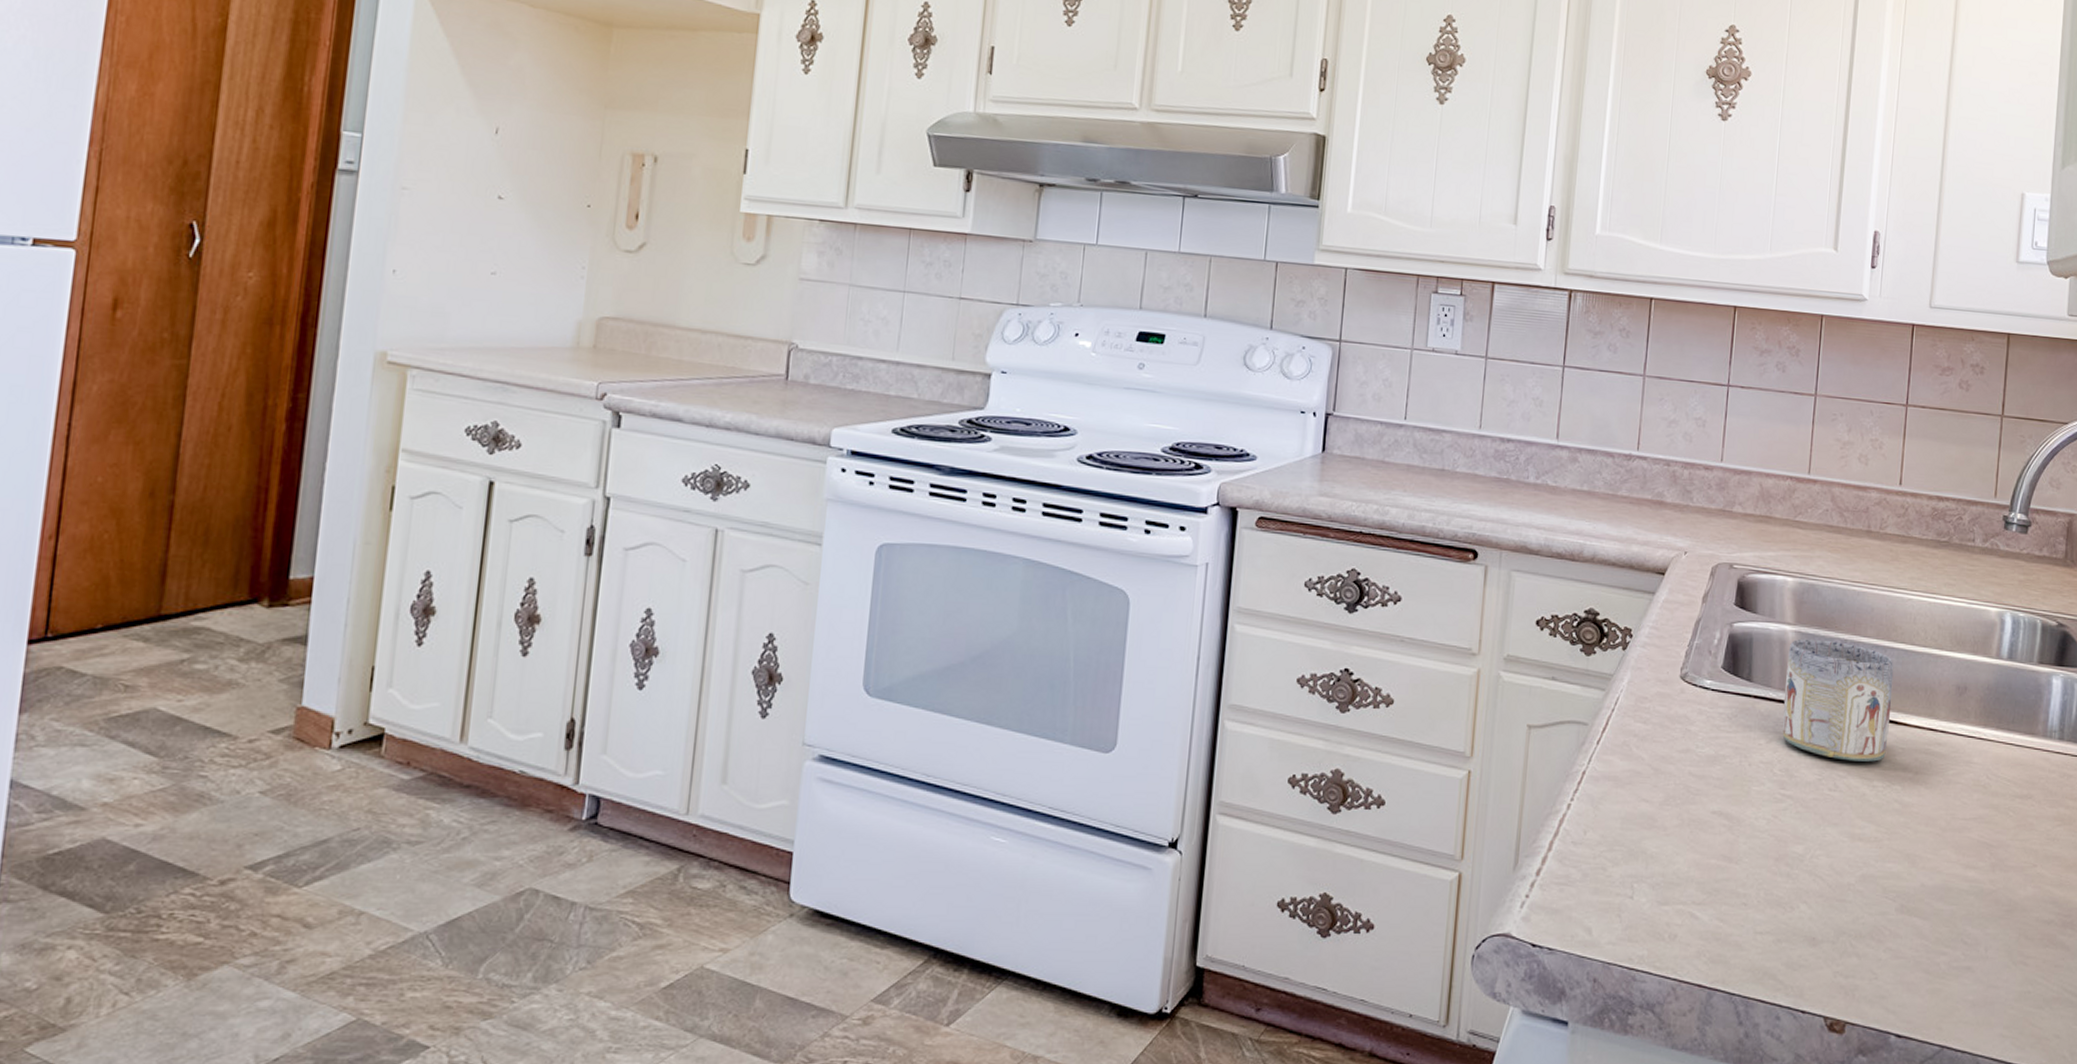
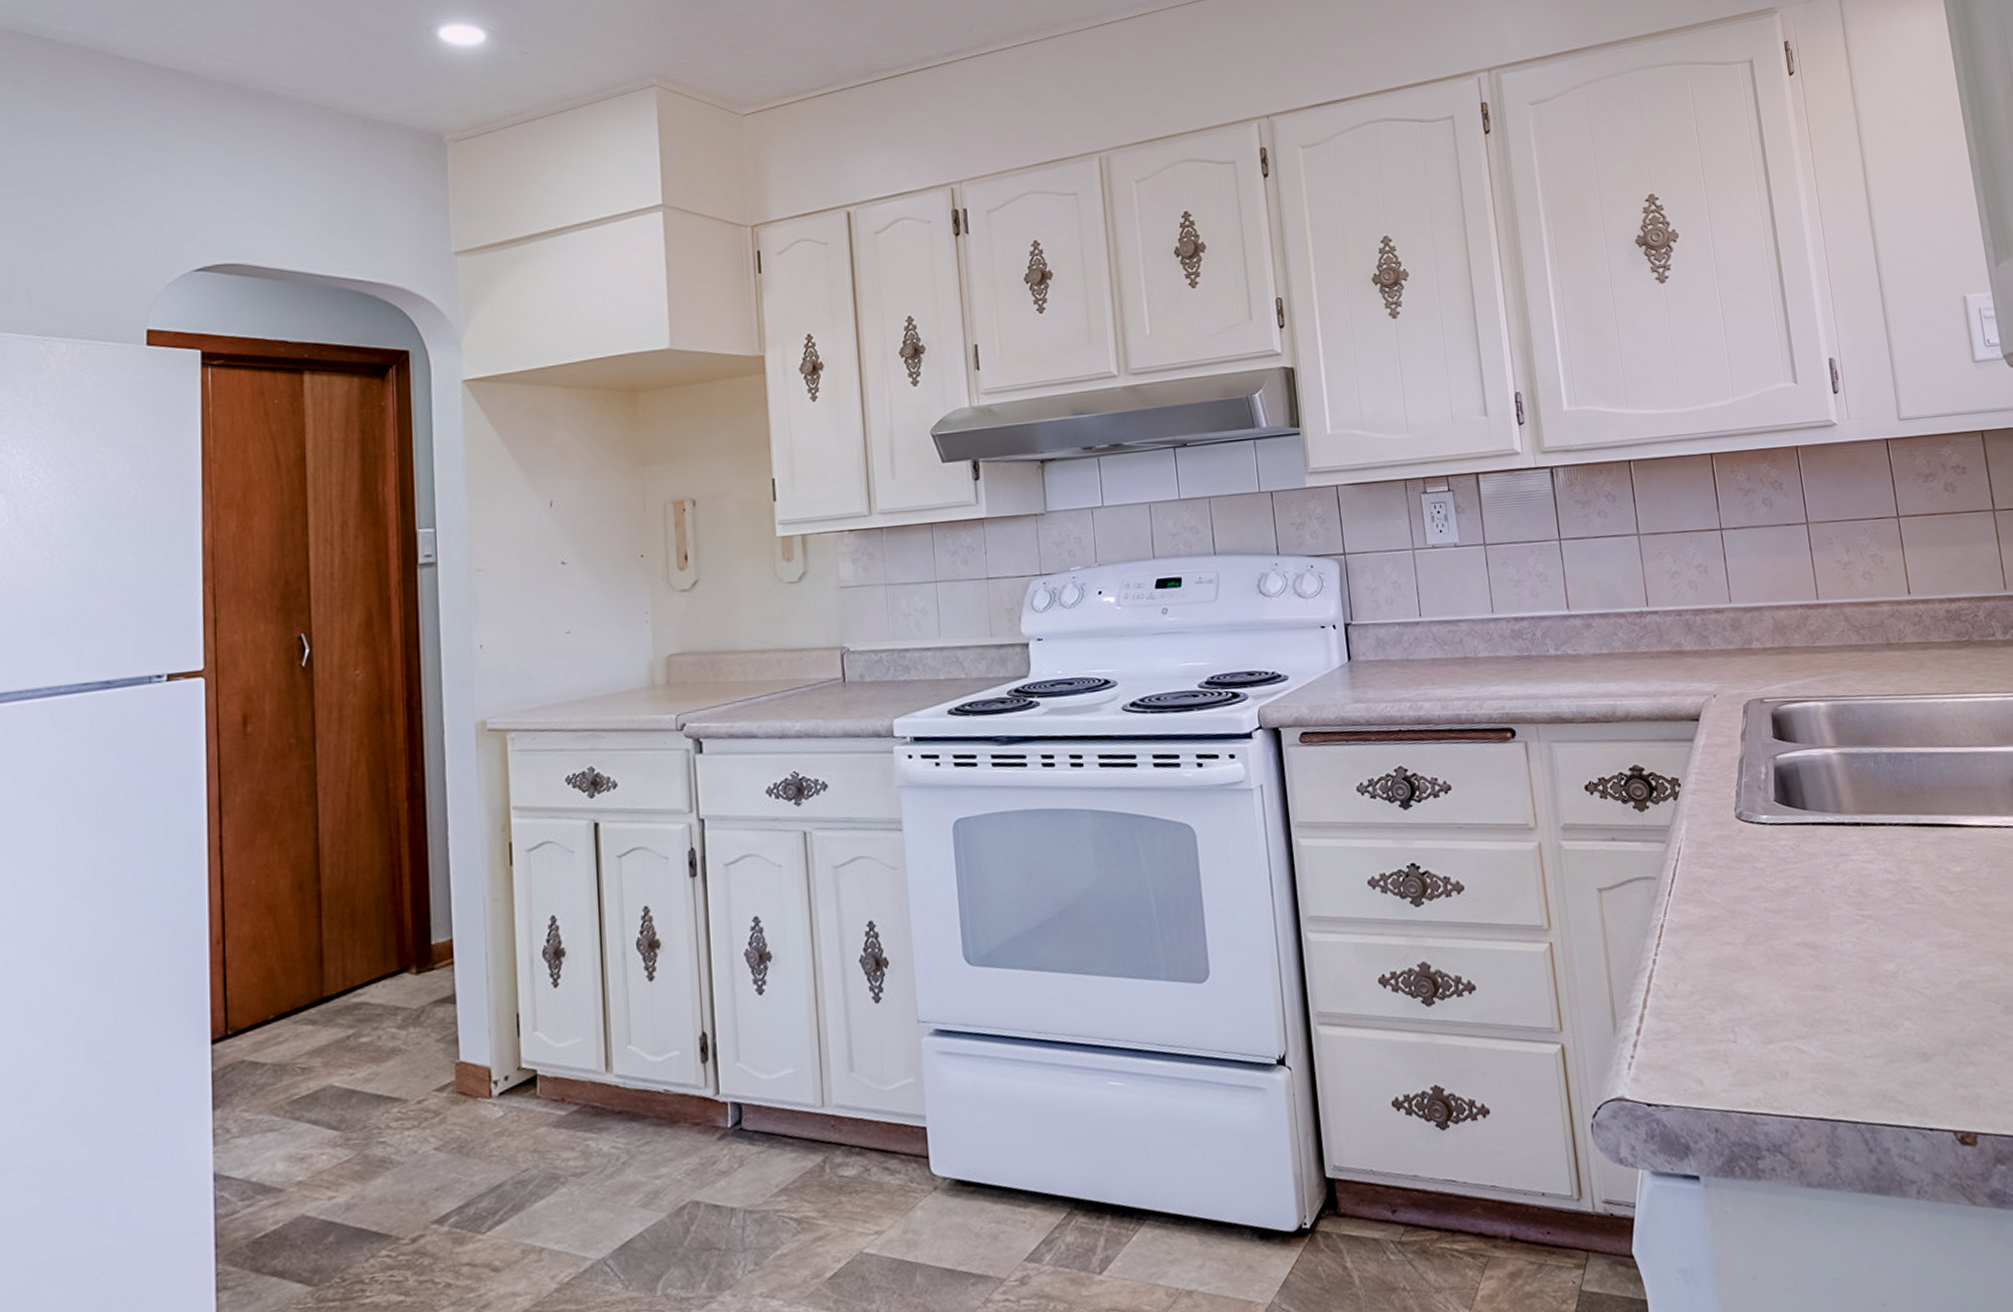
mug: present [1782,638,1894,762] -> none [1835,756,1955,872]

